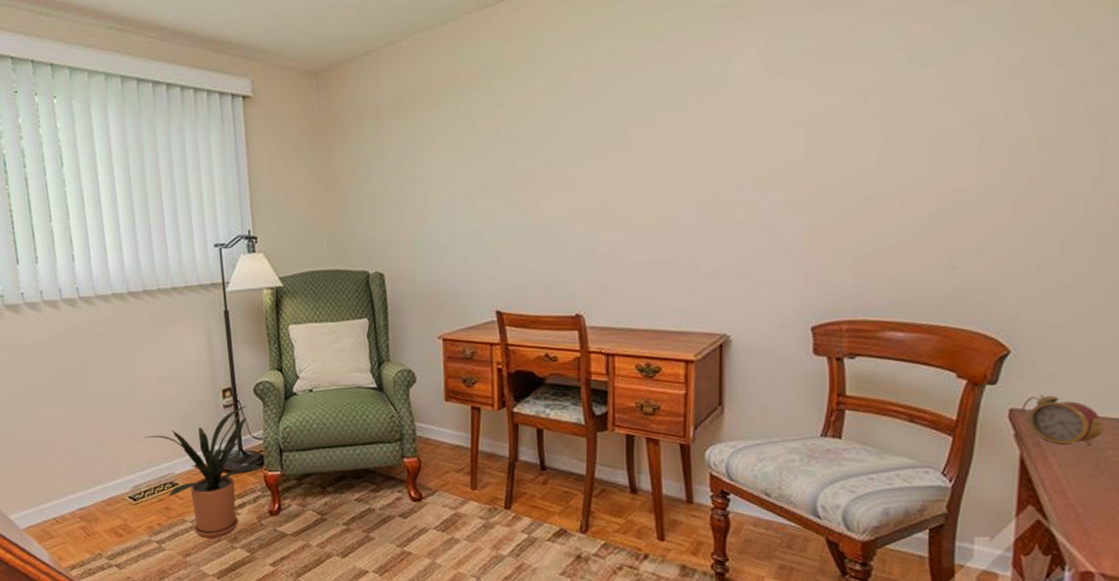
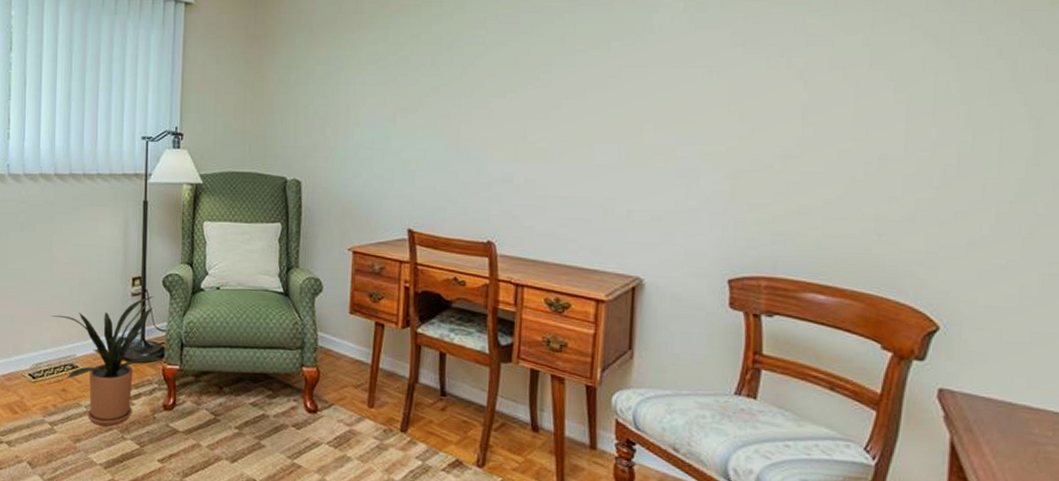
alarm clock: present [1021,394,1107,445] -> none [951,377,1046,438]

